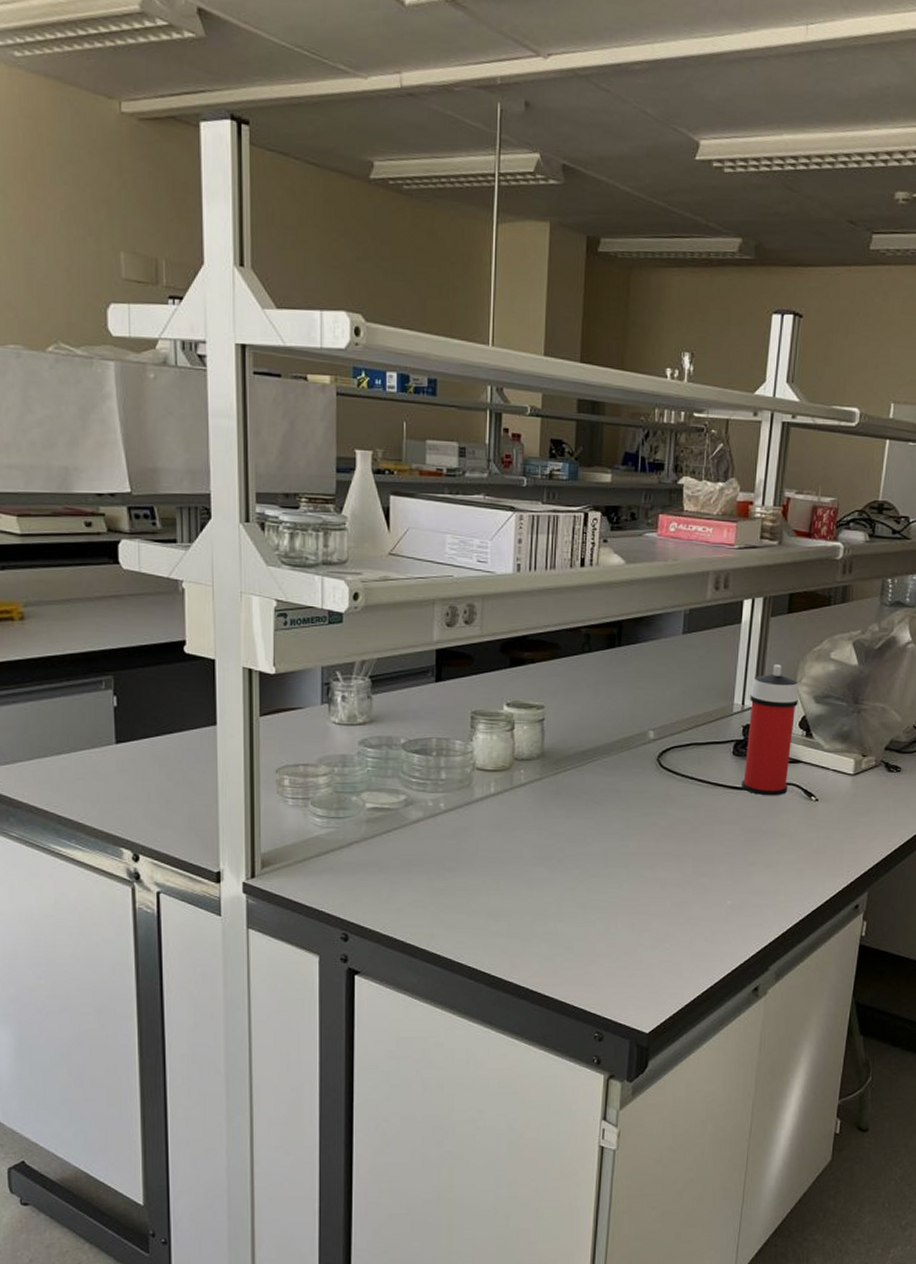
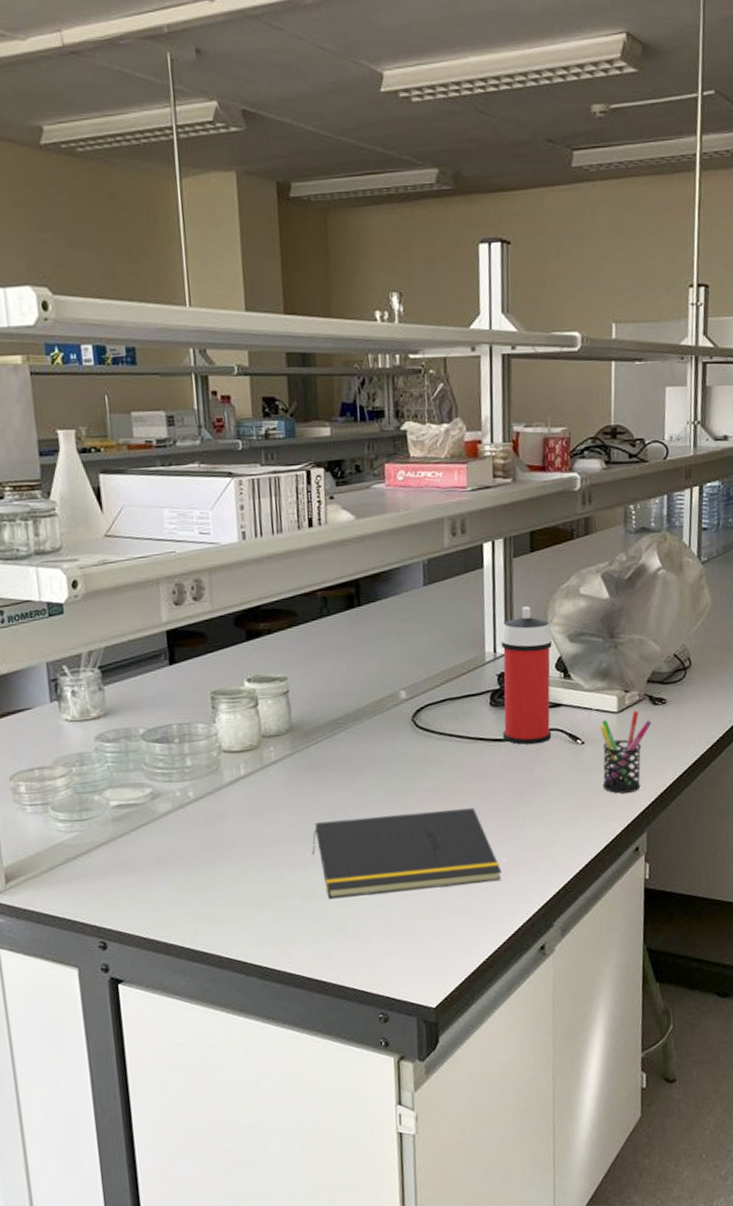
notepad: none [549,846,726,922] -> present [312,808,502,899]
pen holder: none [831,775,885,852] -> present [599,710,652,794]

